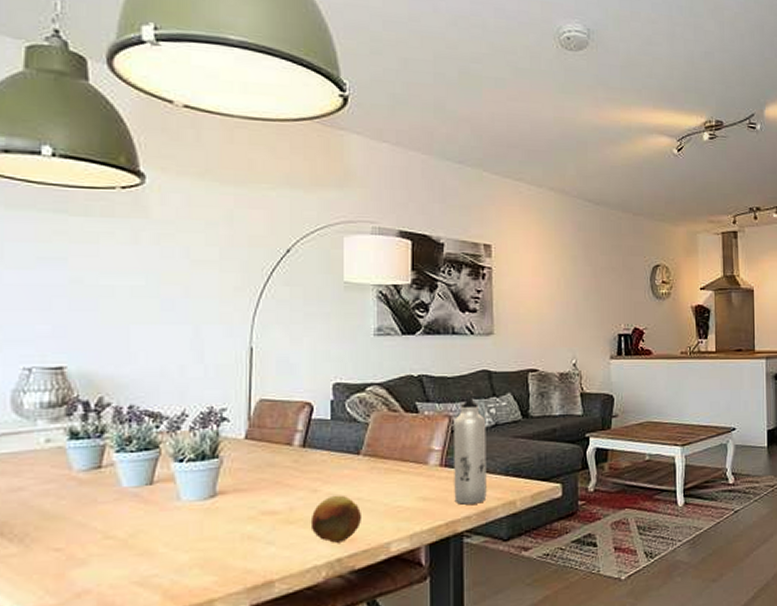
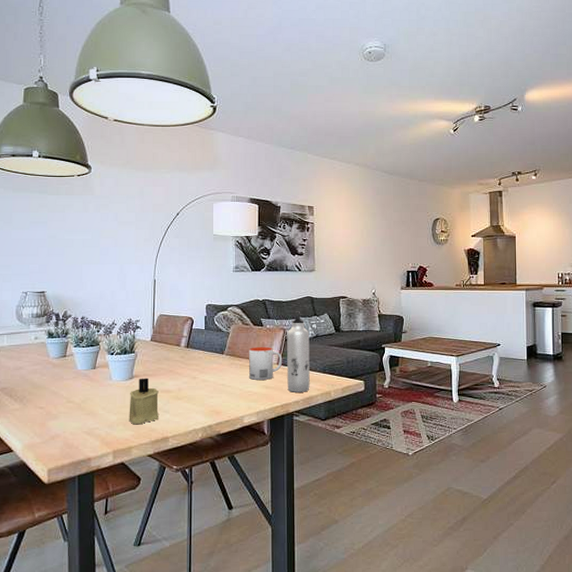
candle: none [209,494,258,565] -> present [129,378,159,424]
fruit: present [310,495,363,543] -> none [191,381,225,414]
mug: none [398,442,448,490] -> present [249,347,283,380]

